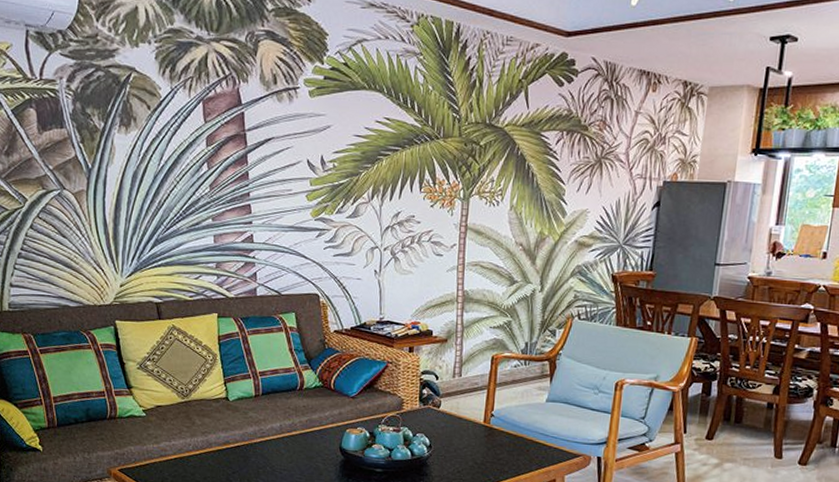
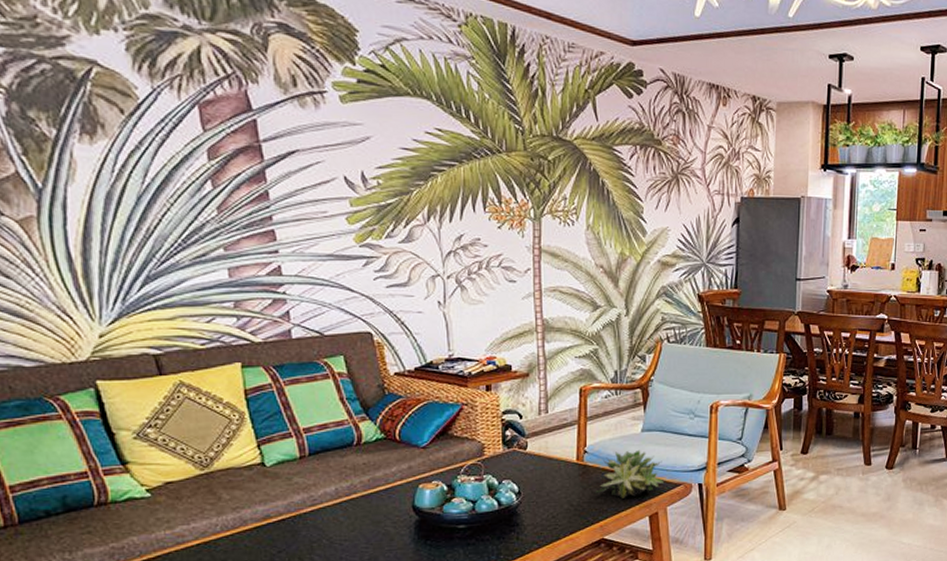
succulent plant: none [497,418,565,463] -> present [594,449,665,499]

